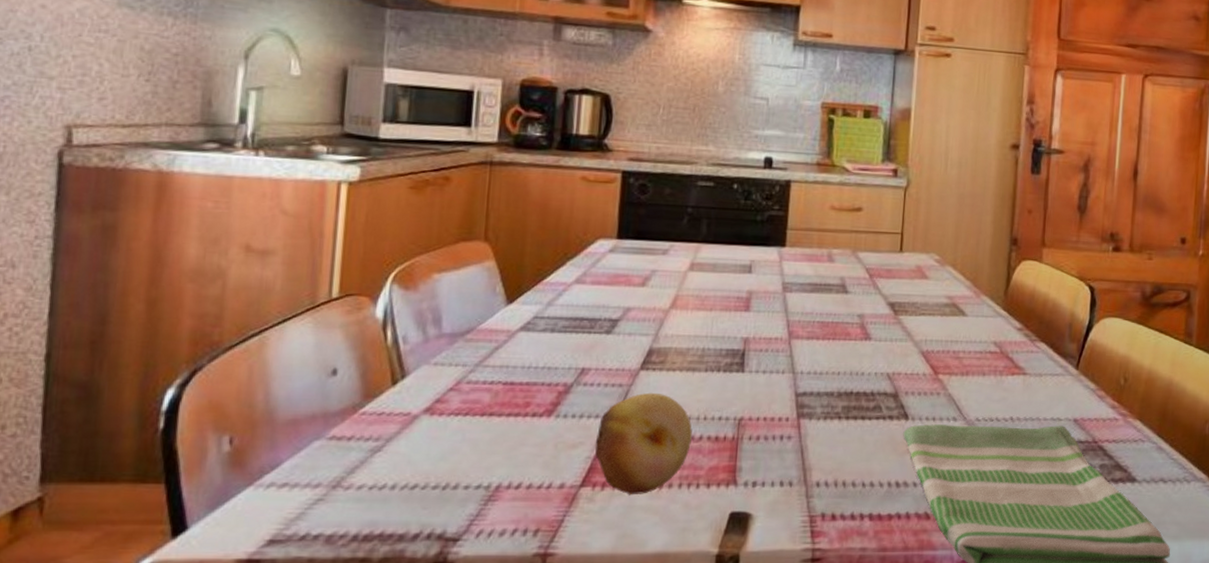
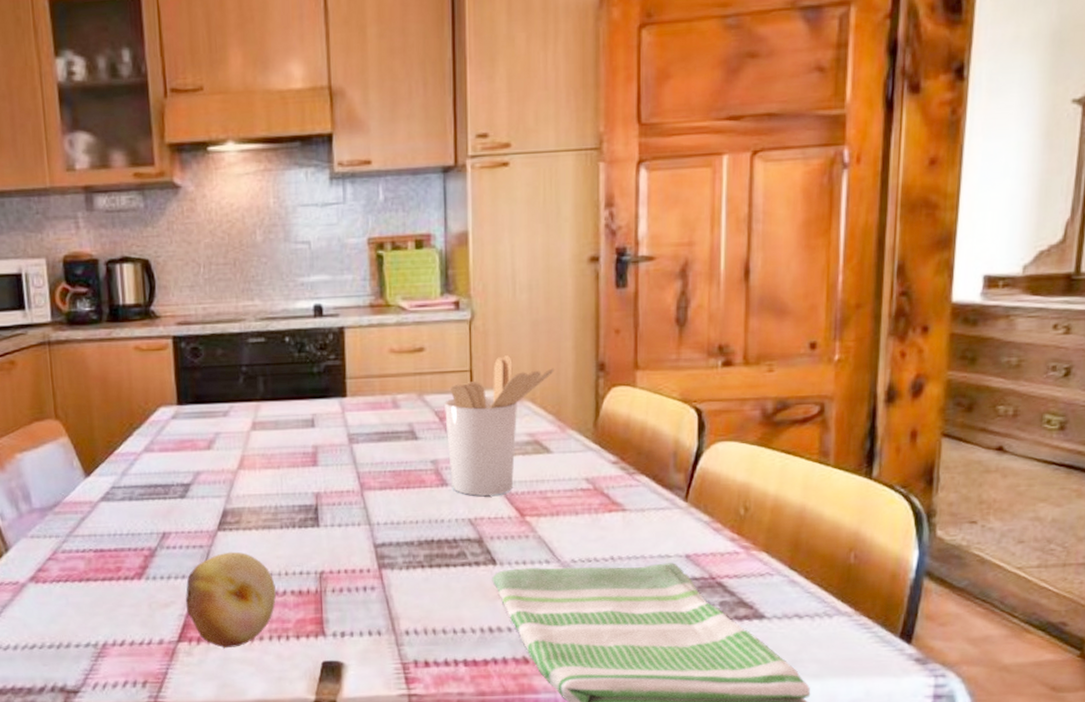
utensil holder: none [874,223,976,352] -> present [445,355,555,496]

